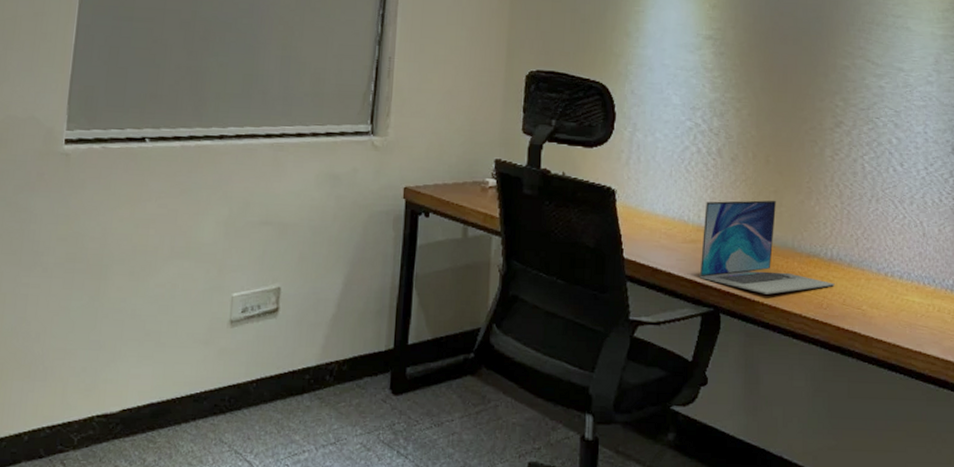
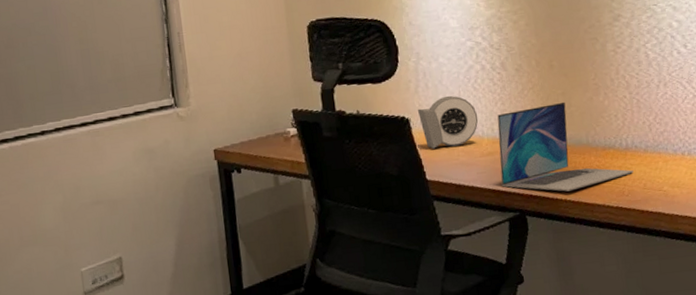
alarm clock: none [625,173,686,227] -> present [417,95,479,149]

